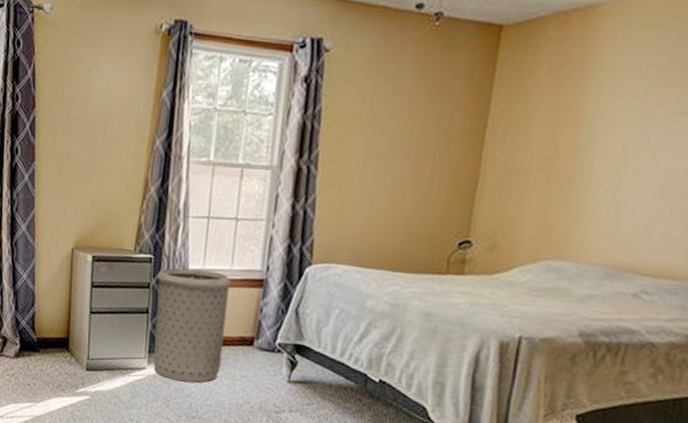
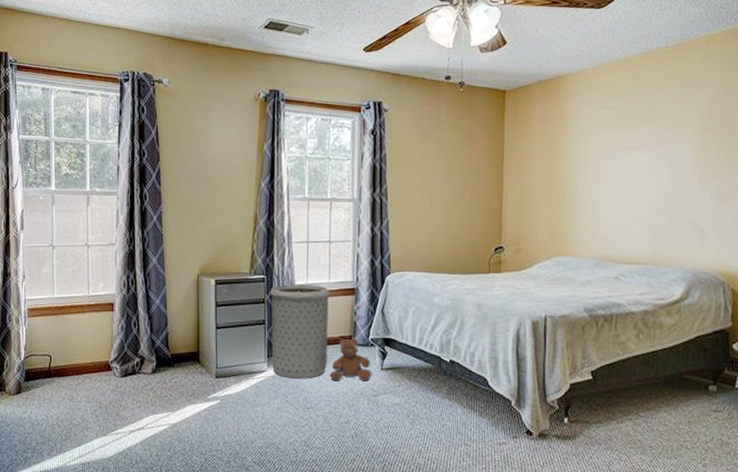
teddy bear: none [222,338,276,393] -> present [329,338,372,381]

